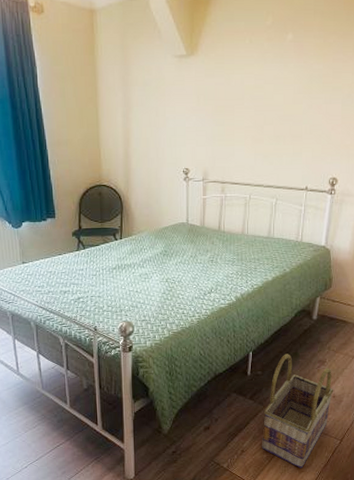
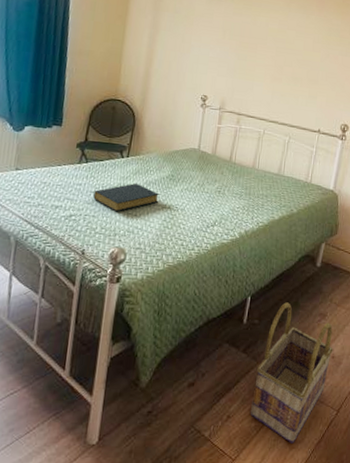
hardback book: none [96,262,155,291] -> present [93,183,159,212]

